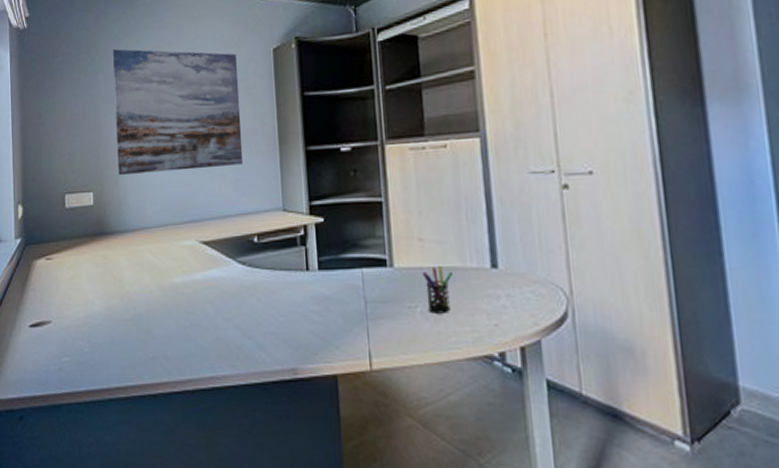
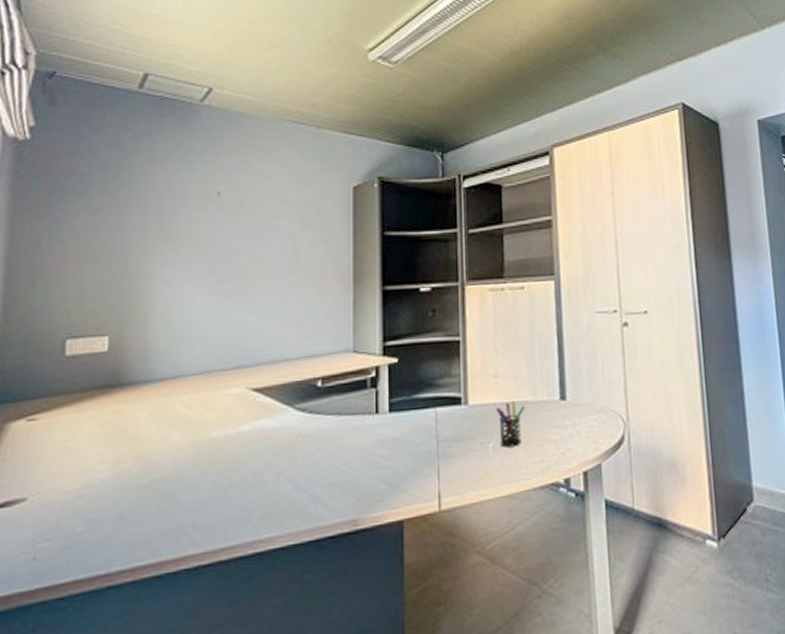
wall art: present [113,49,243,175] -> none [148,173,312,315]

